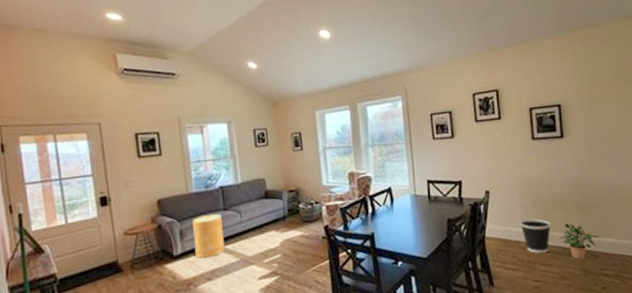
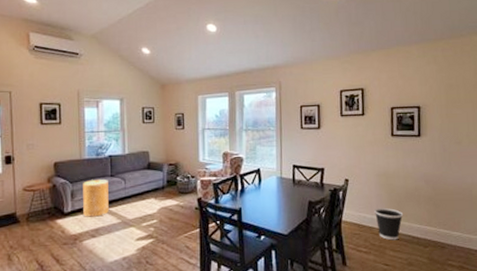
potted plant: present [560,223,599,259] -> none [410,214,447,249]

